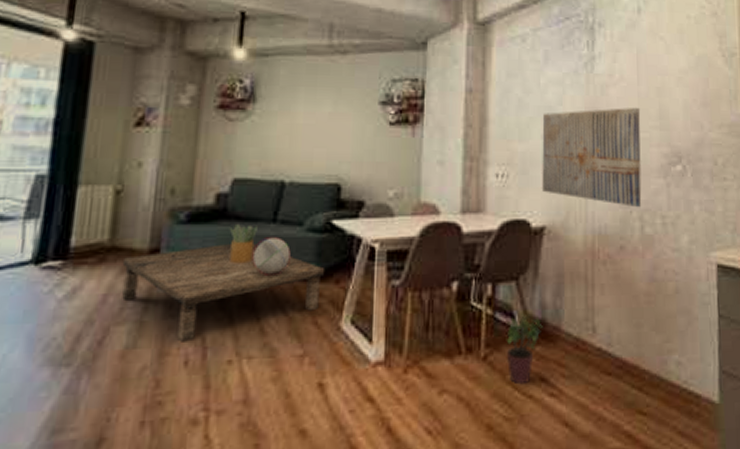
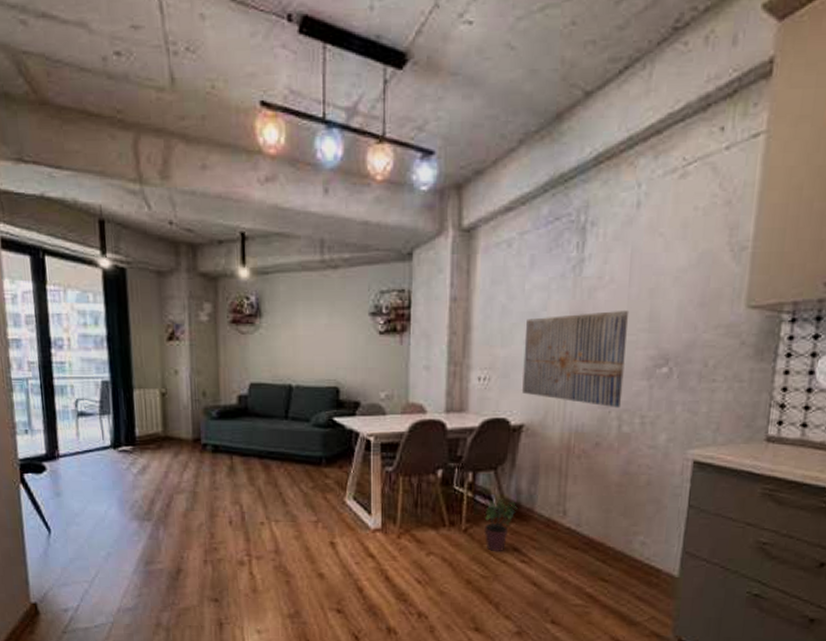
coffee table: present [122,243,325,342] -> none [174,435,330,508]
potted plant: present [229,224,257,264] -> none [251,420,273,451]
decorative sphere: present [252,237,291,275] -> none [271,431,301,461]

